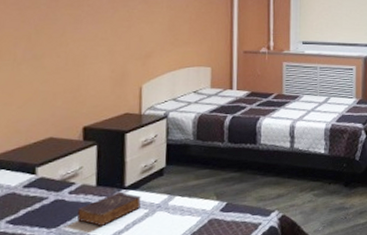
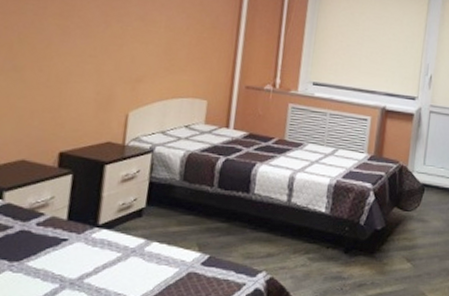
book: present [76,191,142,227] -> none [42,229,115,267]

